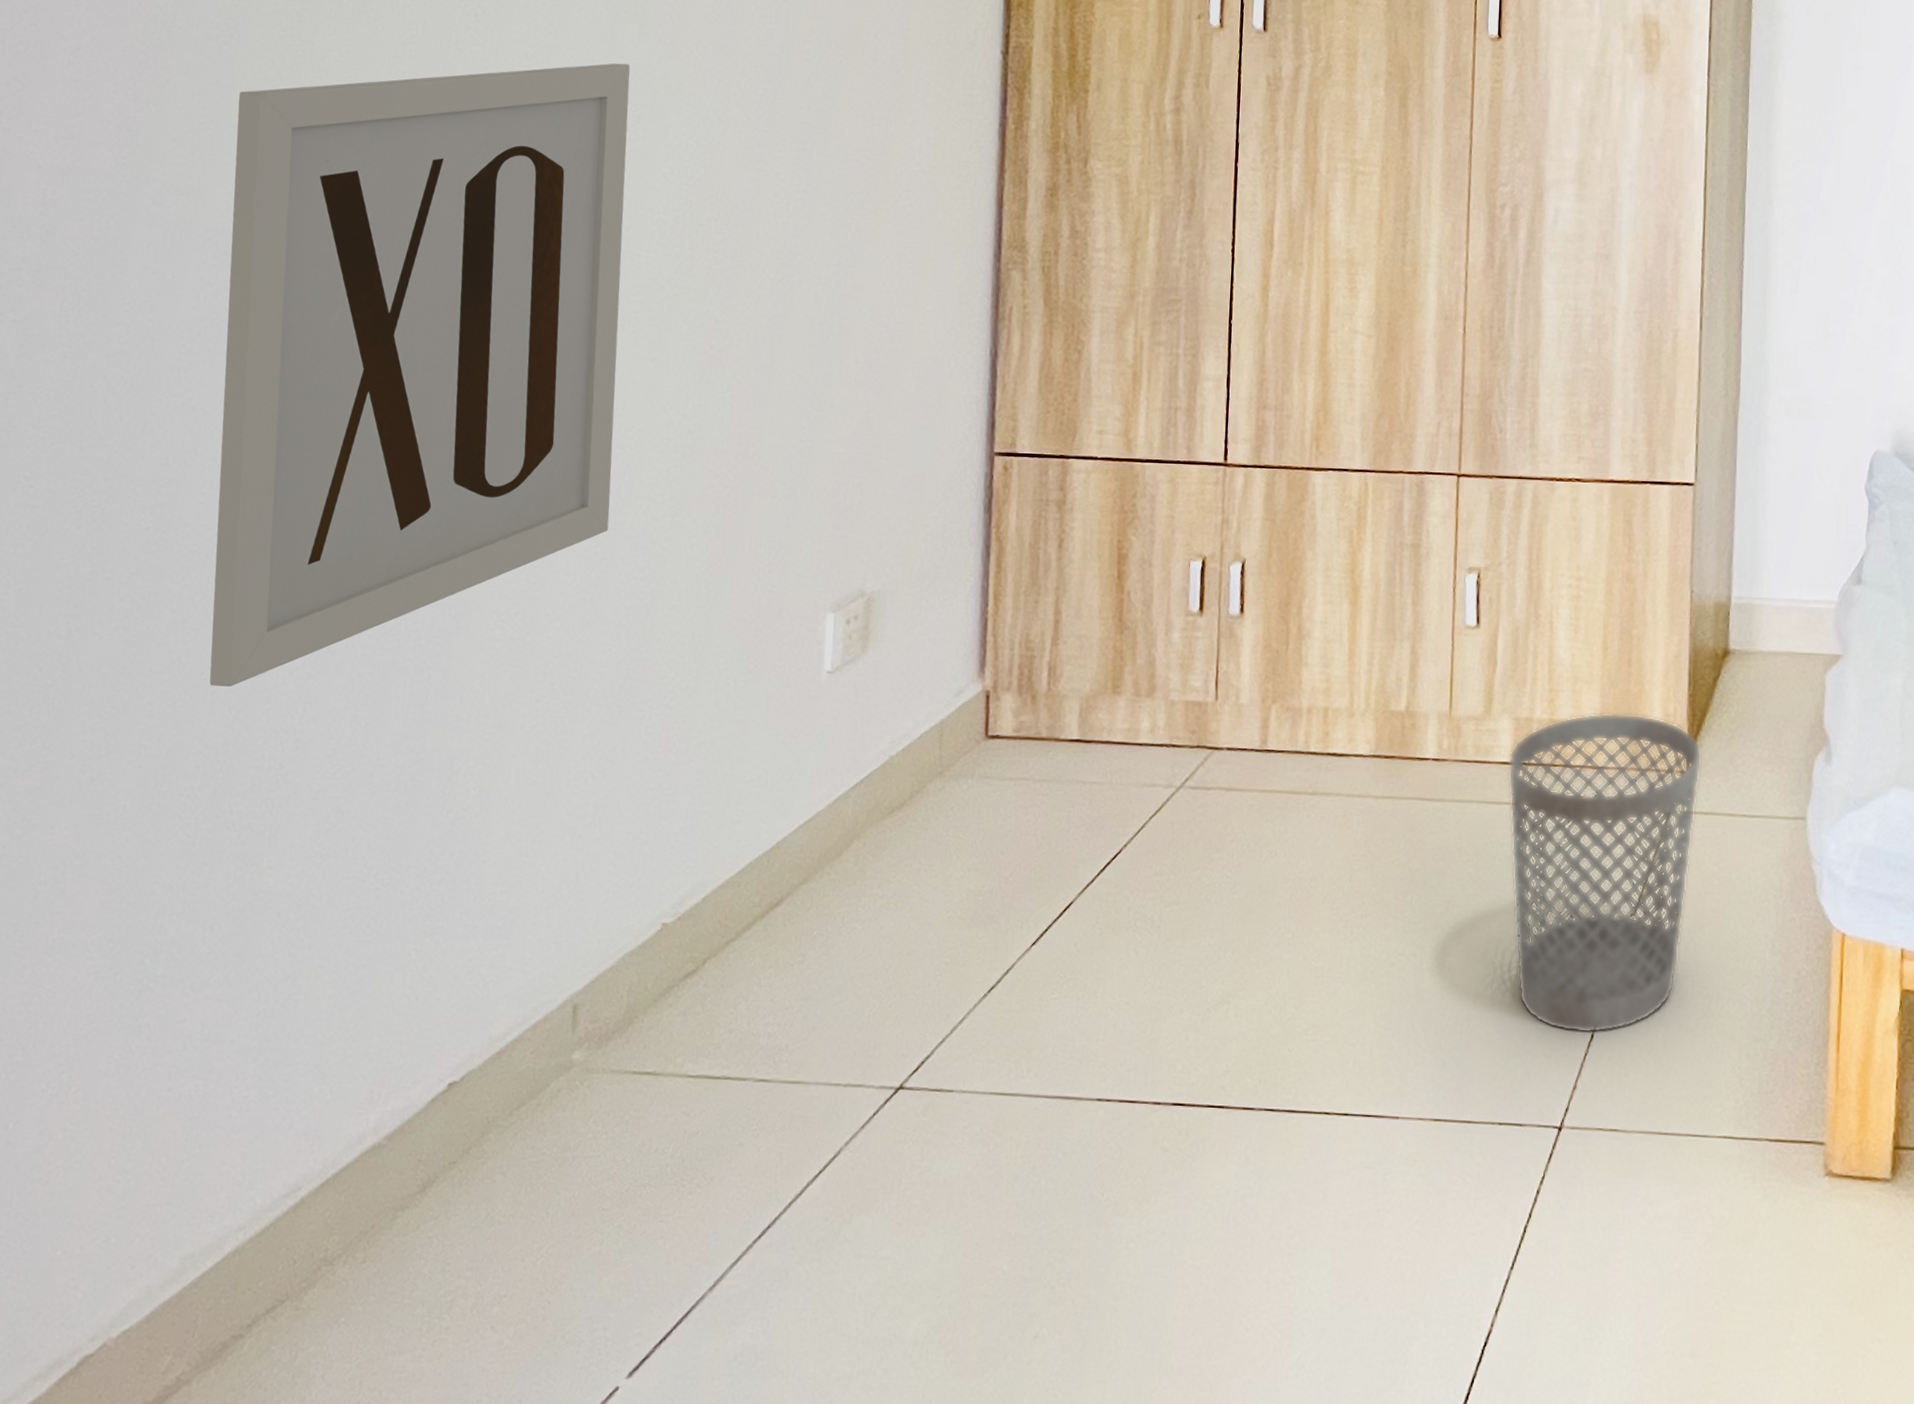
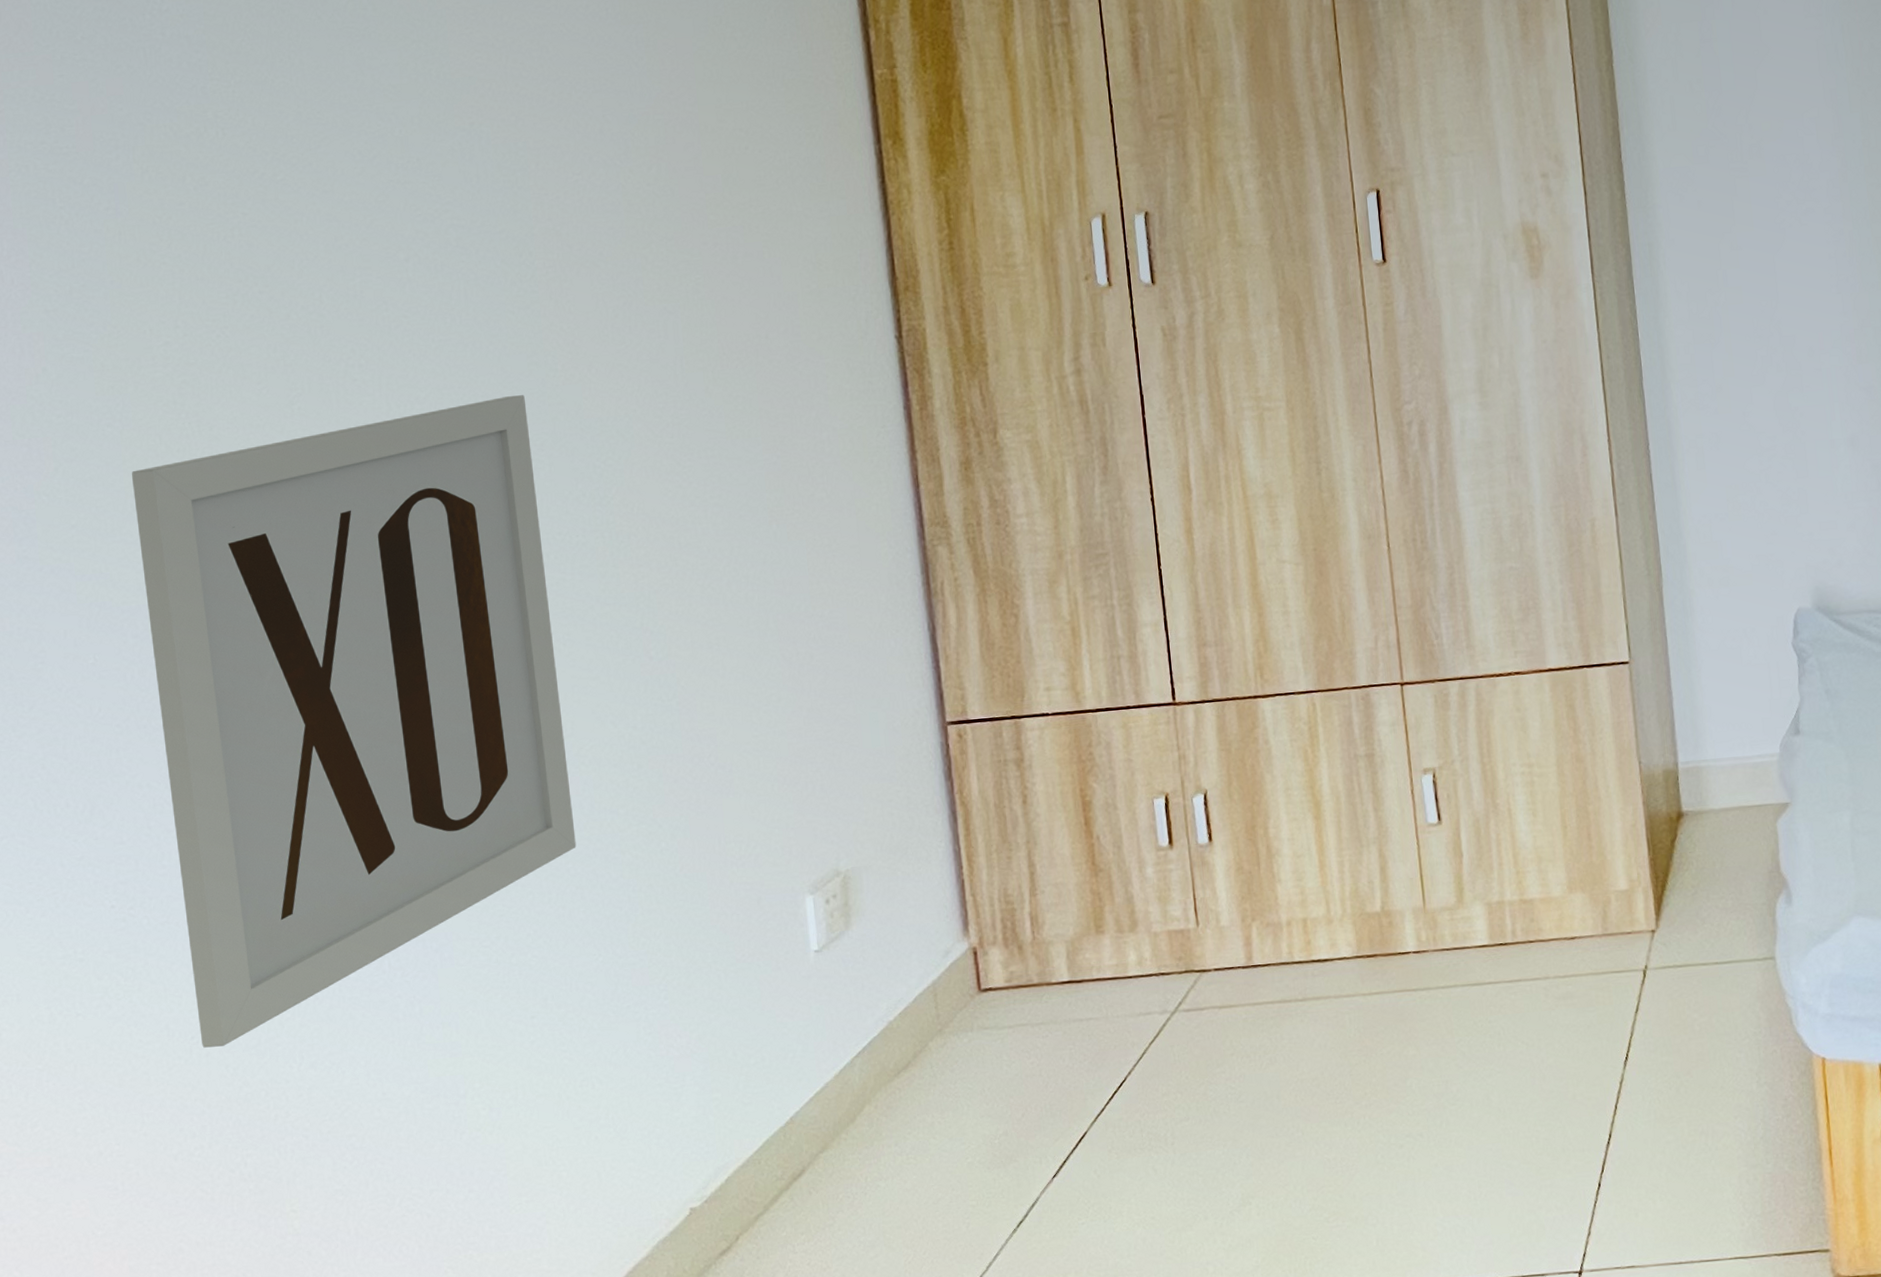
wastebasket: present [1508,713,1702,1034] -> none [1486,883,1672,1184]

